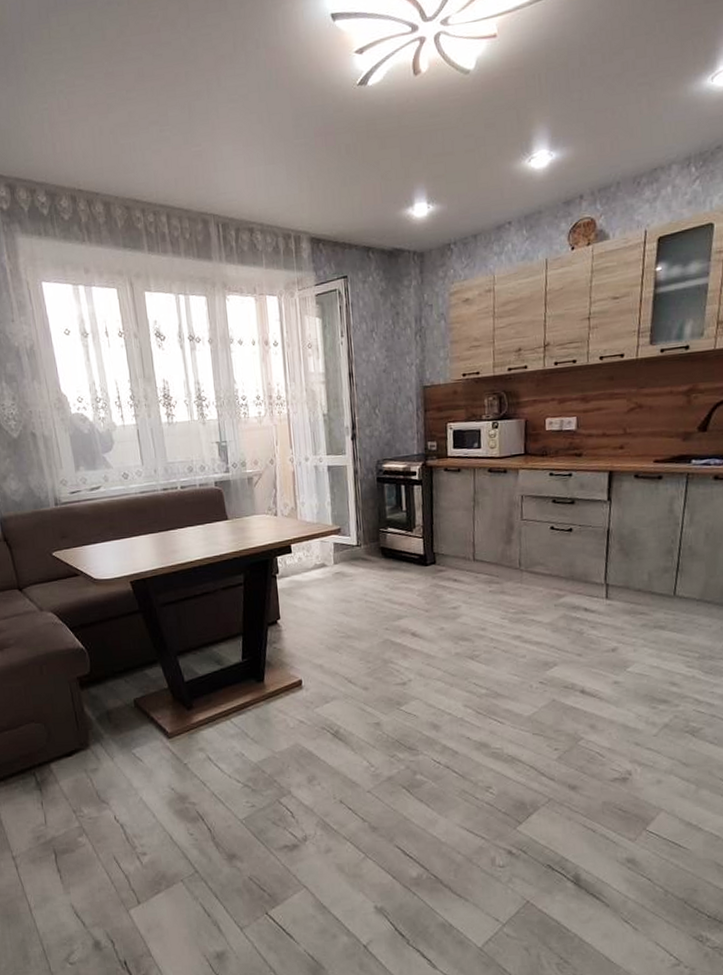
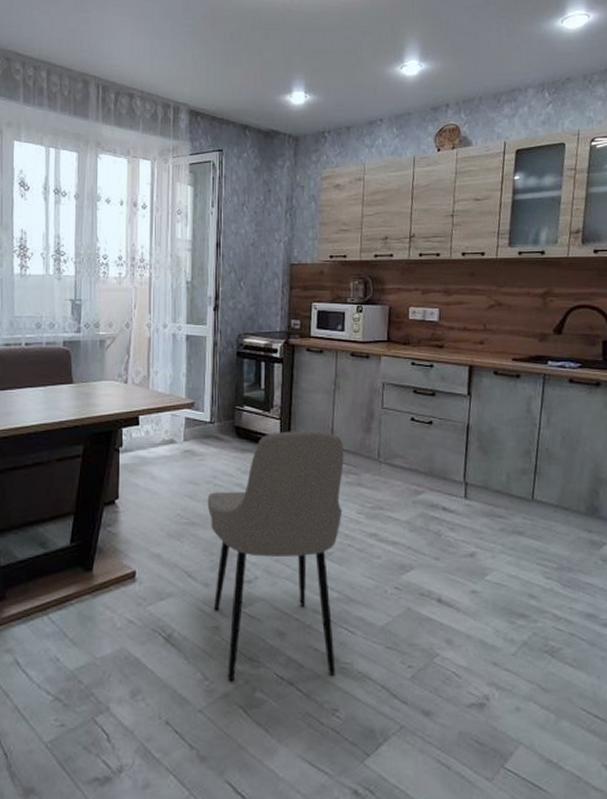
dining chair: none [360,546,488,768] -> present [207,431,344,682]

